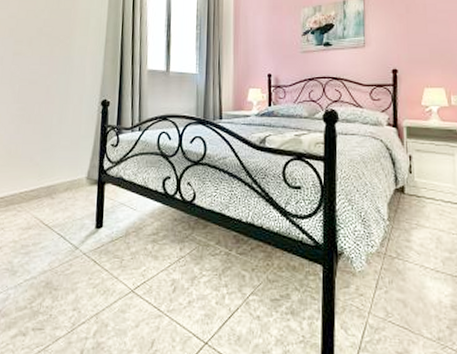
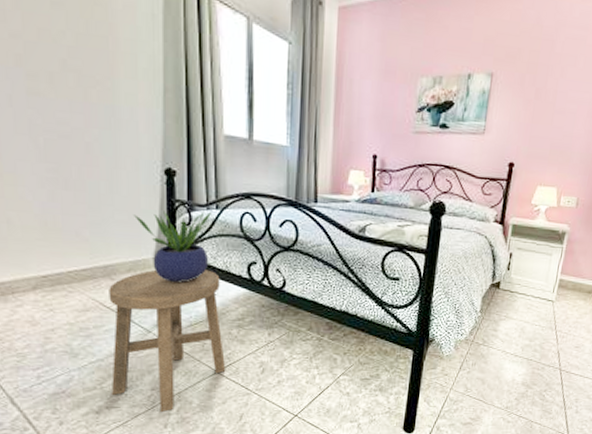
stool: none [39,186,141,337] -> present [109,269,226,413]
potted plant: none [75,133,136,199] -> present [134,210,213,282]

